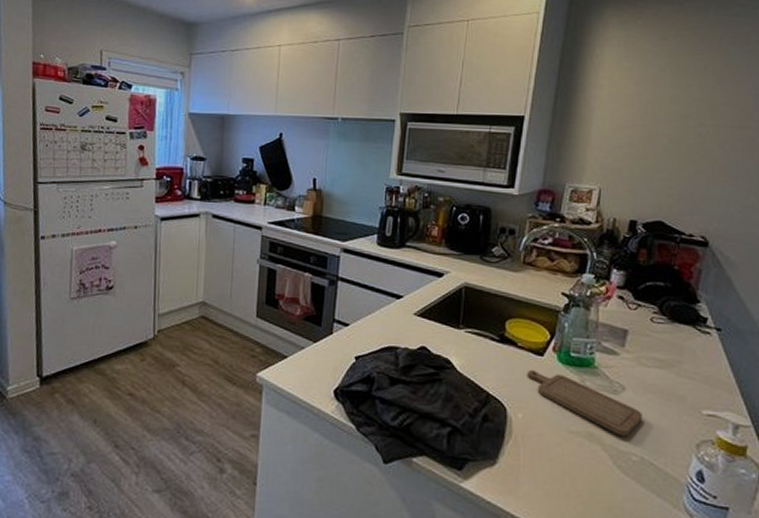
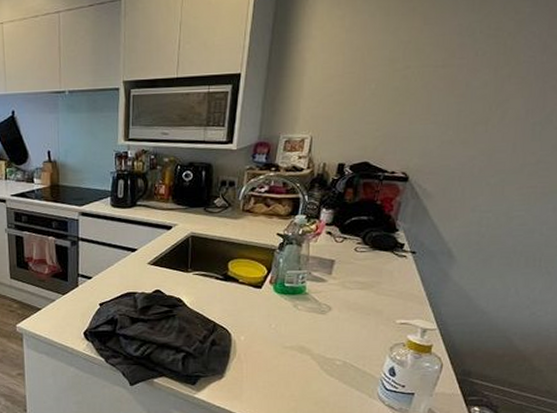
chopping board: present [527,369,642,437] -> none [247,300,346,347]

